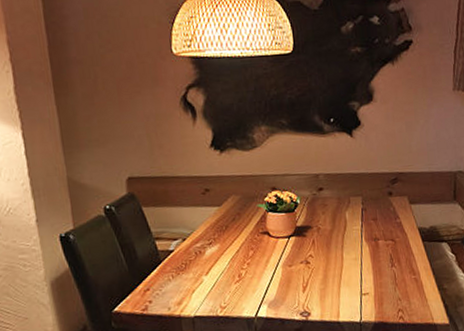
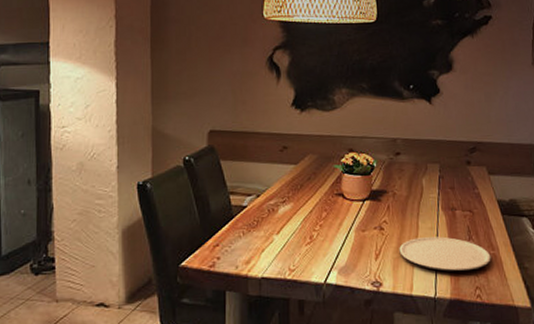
plate: none [325,266,413,297] -> present [399,236,491,271]

